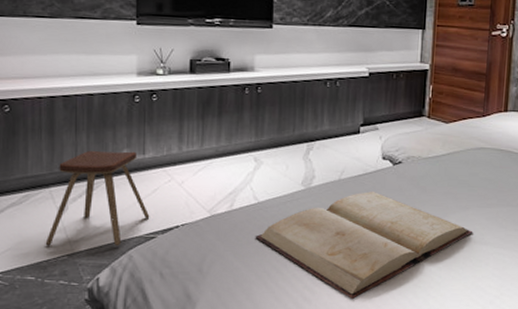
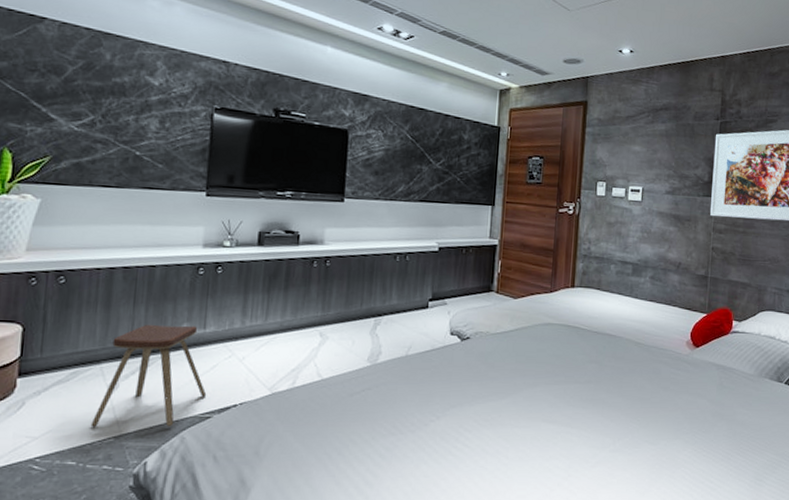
book: present [255,192,473,300] -> none [316,368,541,483]

